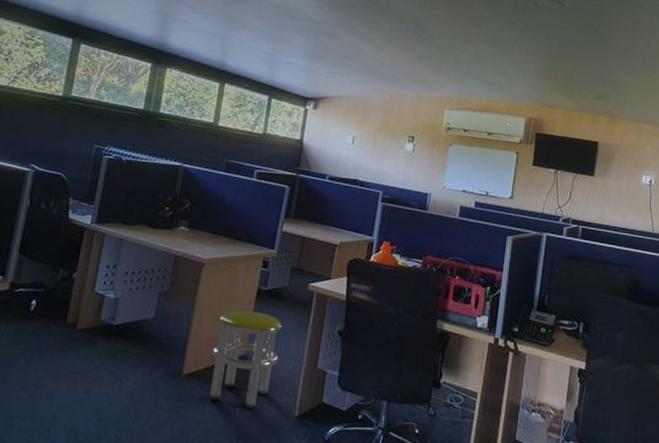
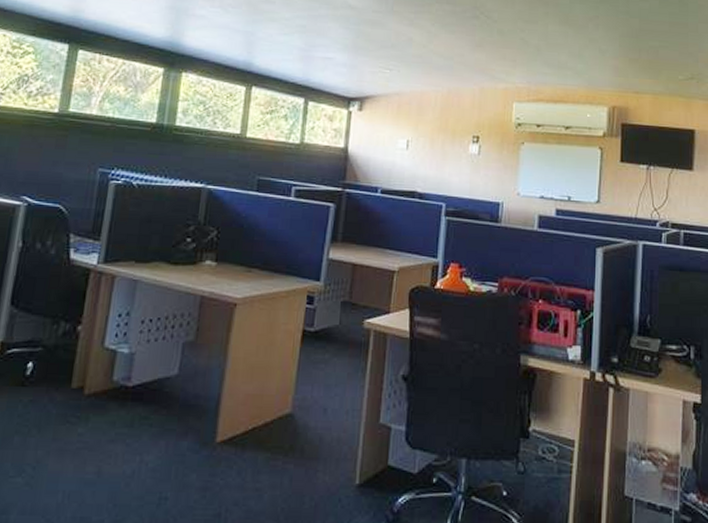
stool: present [209,310,282,409] -> none [250,358,334,479]

